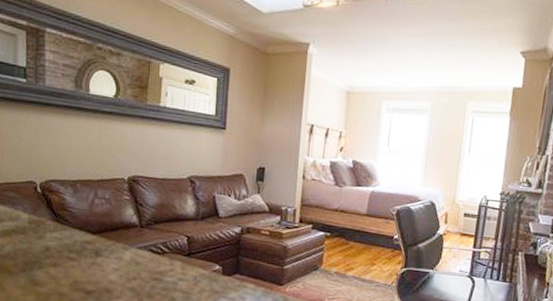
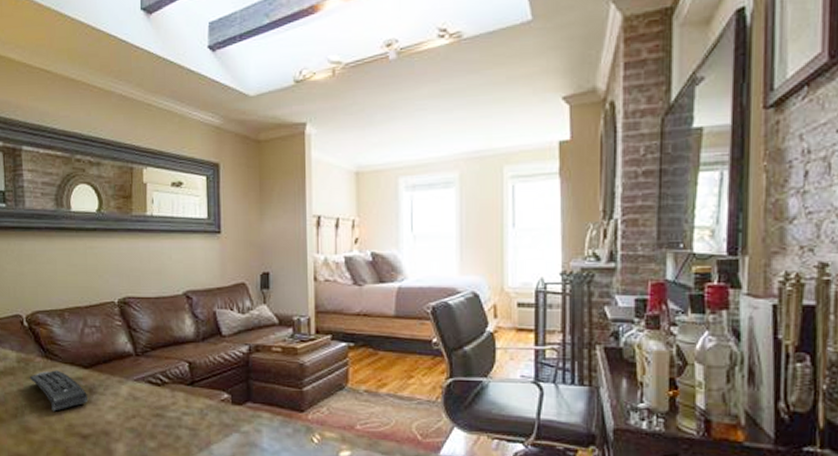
remote control: none [39,233,93,269] -> present [29,370,87,412]

